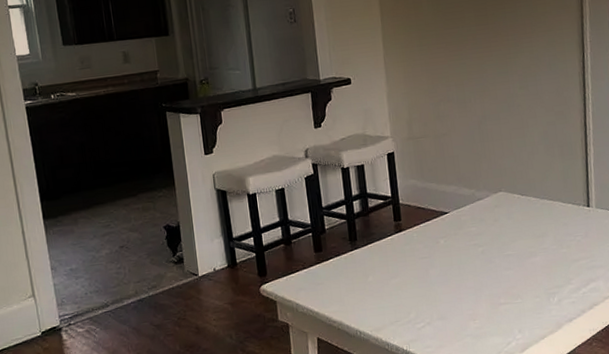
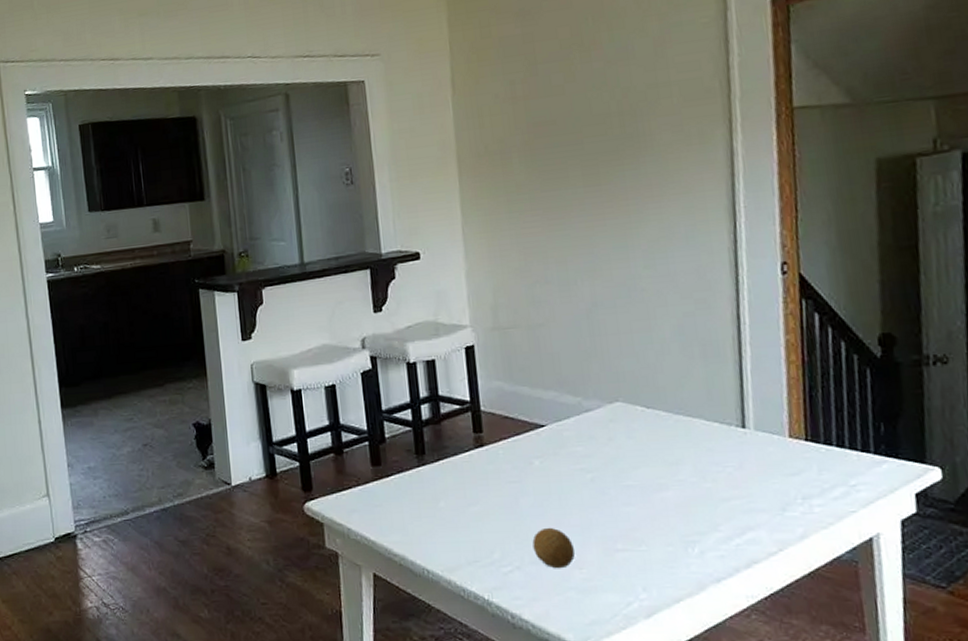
fruit: none [439,290,470,322] -> present [532,527,575,569]

